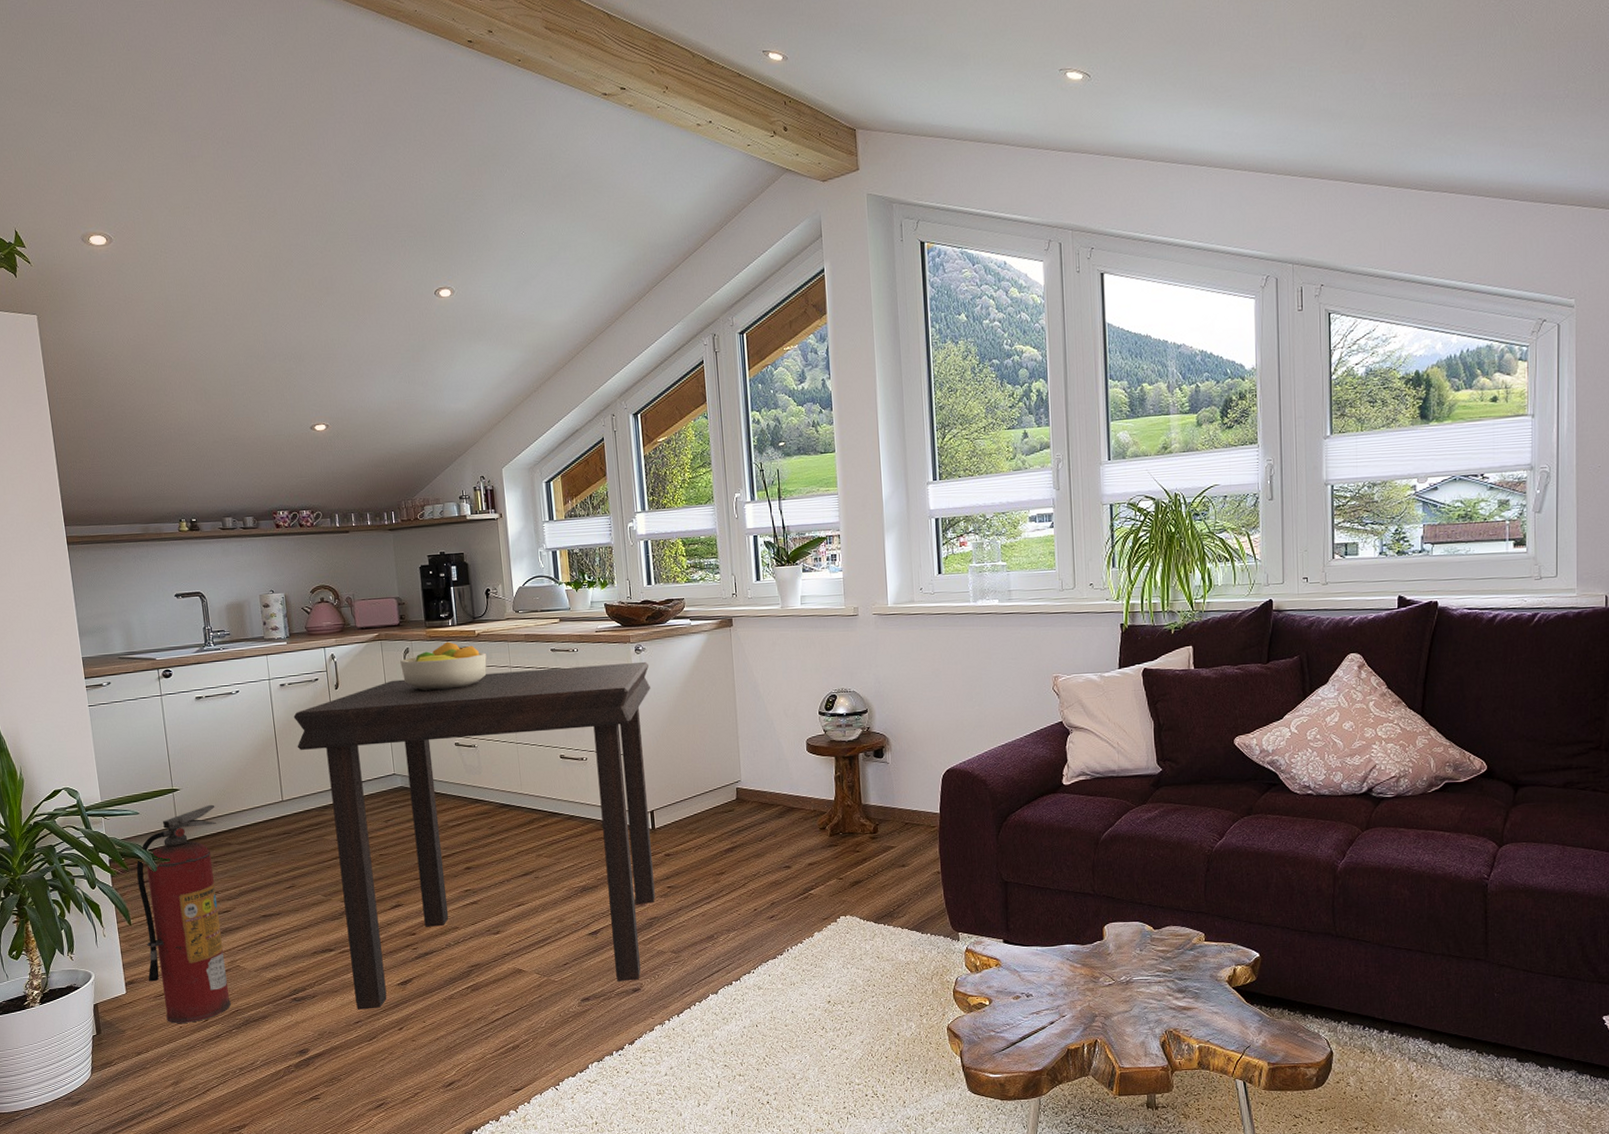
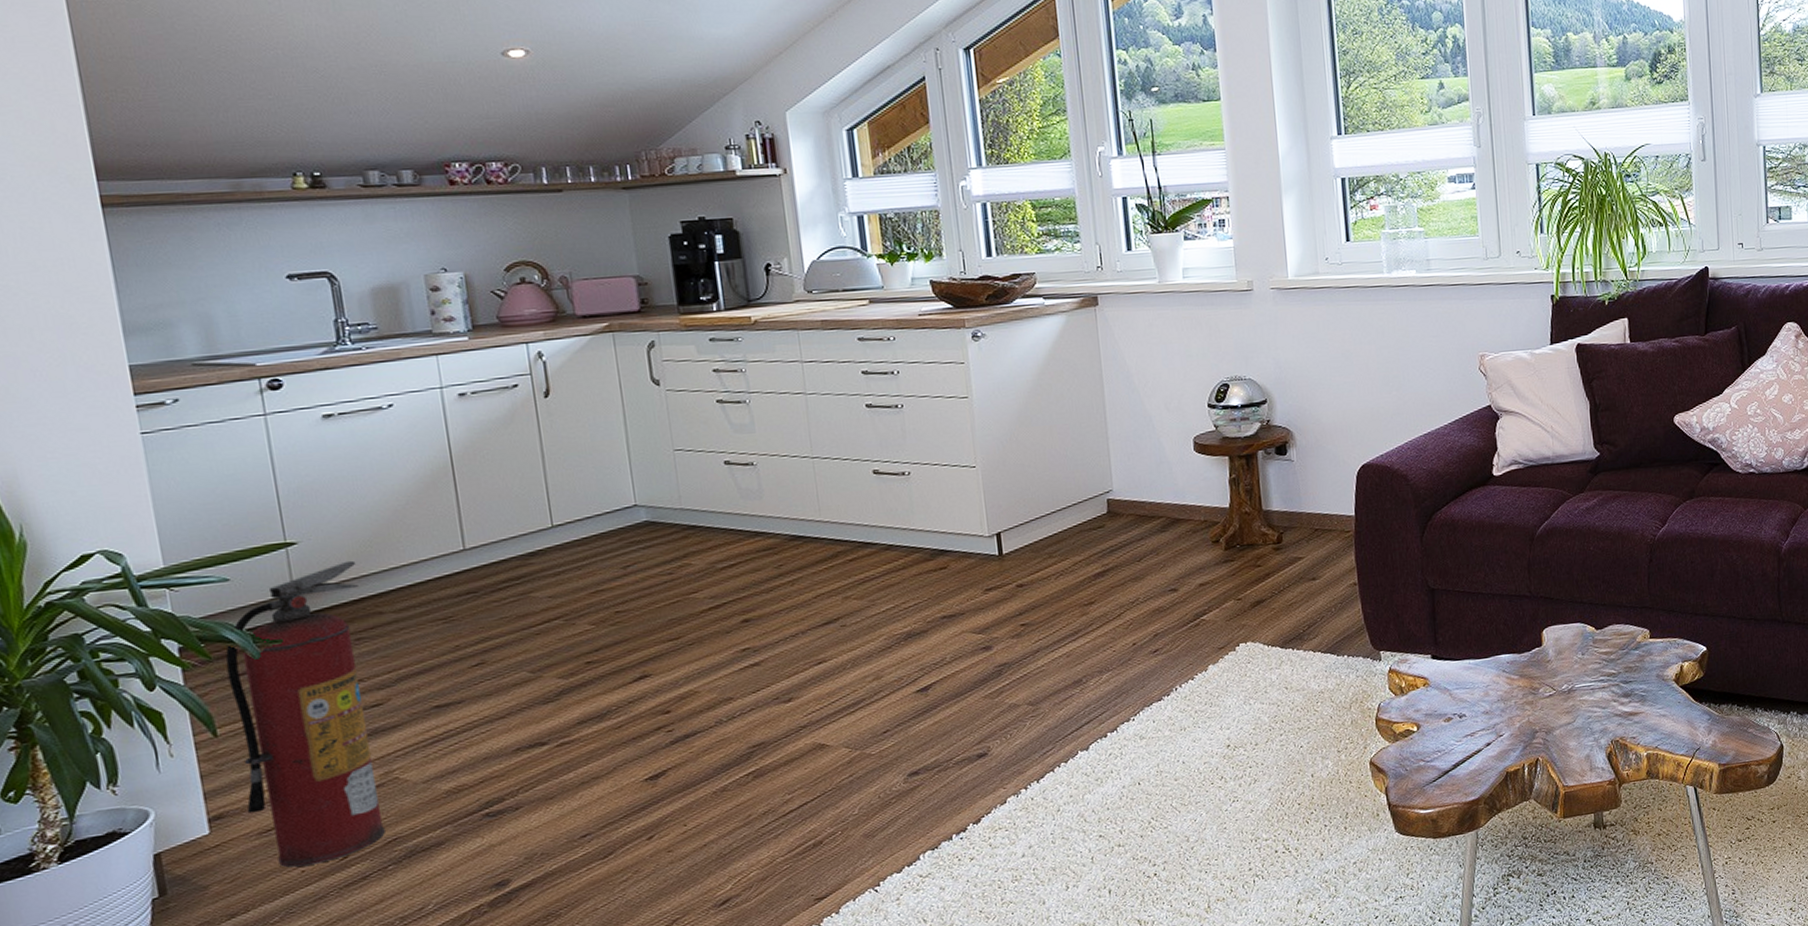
dining table: present [293,661,655,1010] -> none [480,350,1005,819]
fruit bowl: present [400,641,487,691] -> none [642,331,769,396]

